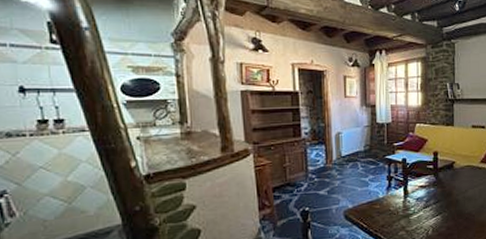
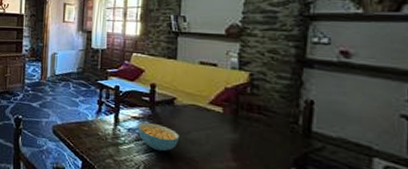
cereal bowl: none [424,189,459,214] -> present [137,123,180,152]

